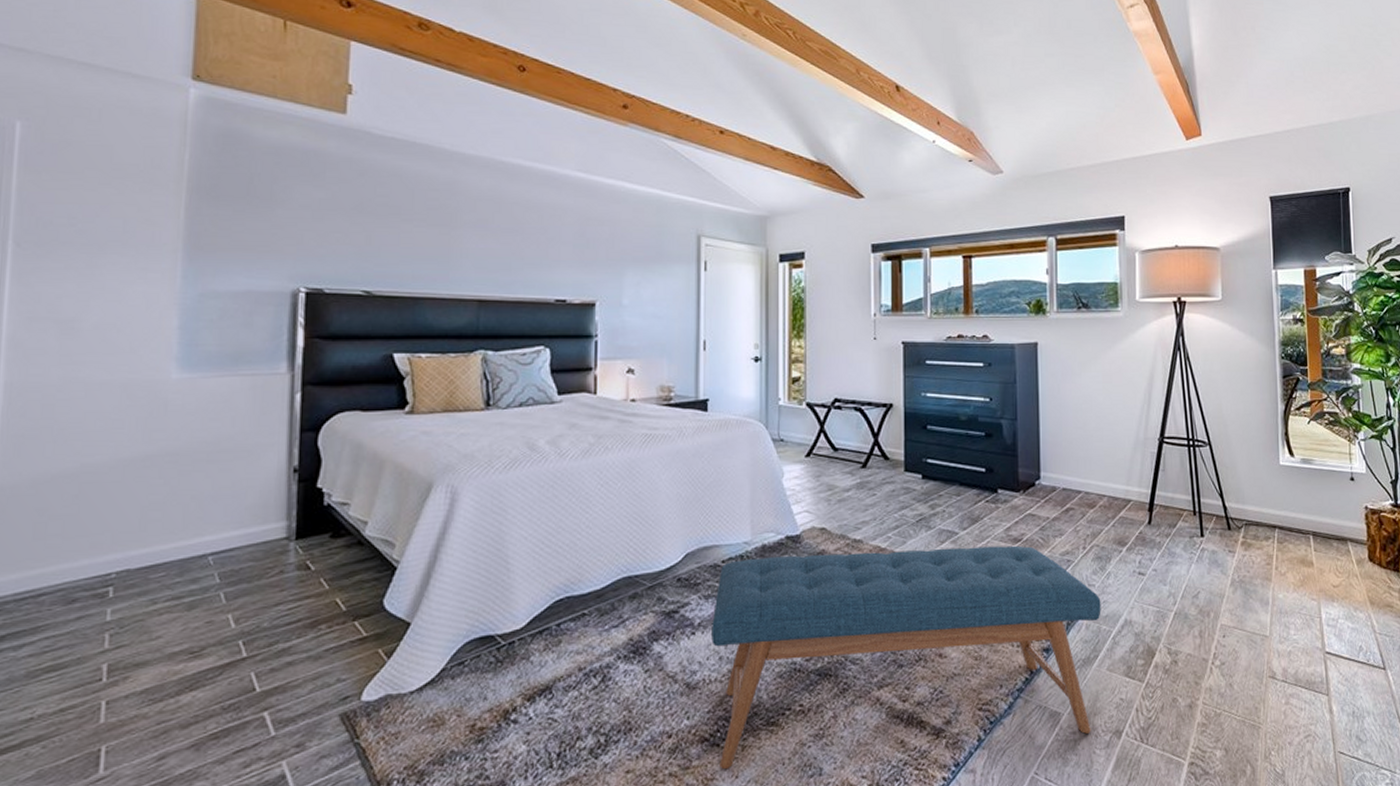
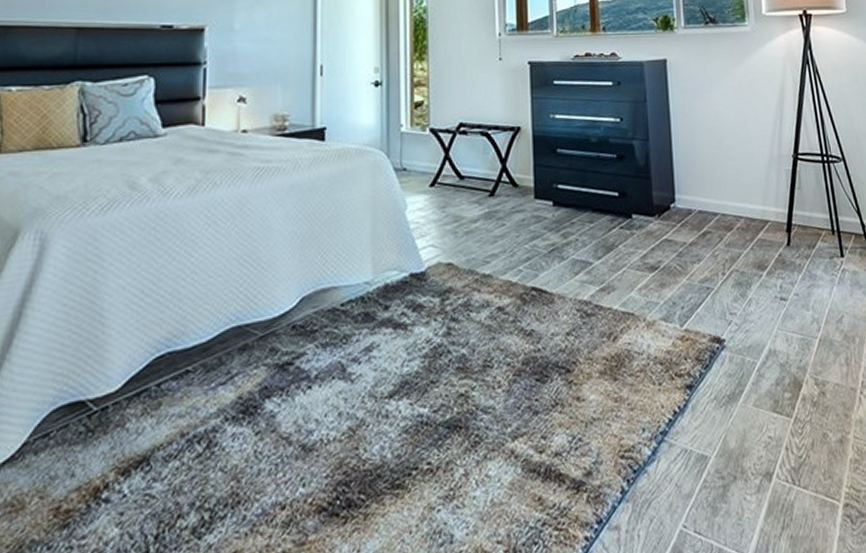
bench: present [712,545,1101,770] -> none [330,274,744,544]

